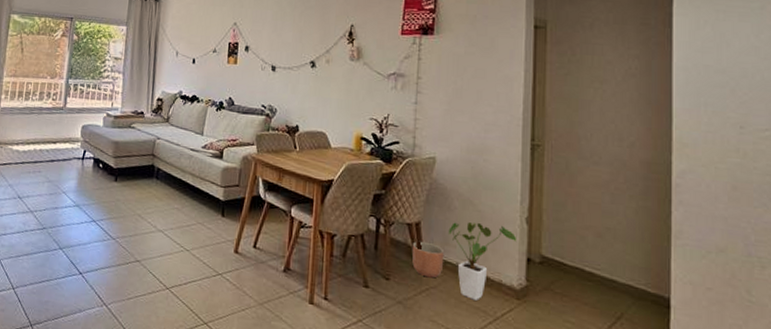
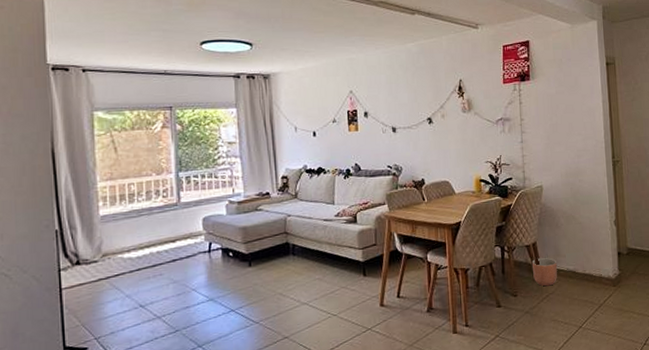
house plant: present [448,222,517,300] -> none [558,230,610,295]

